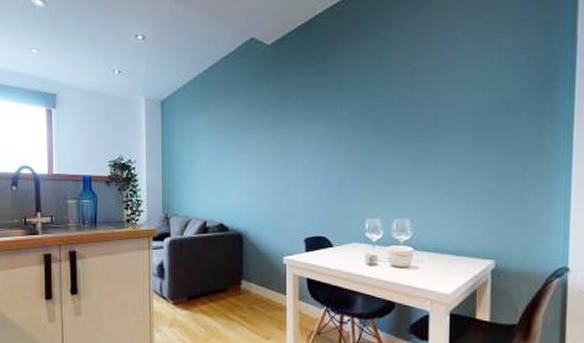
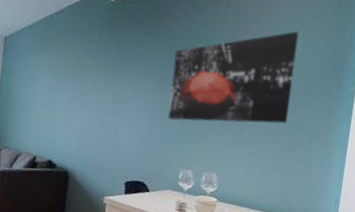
wall art: none [345,42,492,165] -> present [168,31,299,124]

